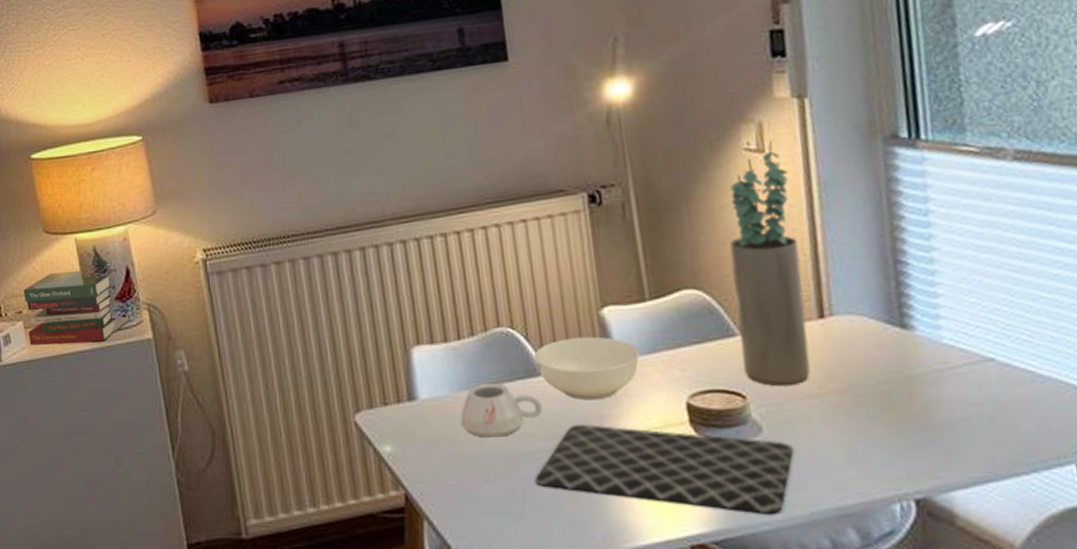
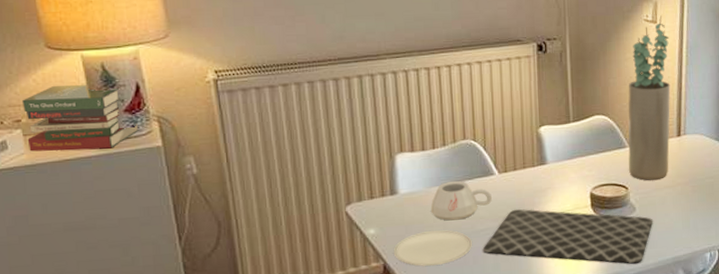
plate: none [416,449,520,499] -> present [393,229,472,266]
bowl: present [533,336,640,400] -> none [489,147,563,192]

